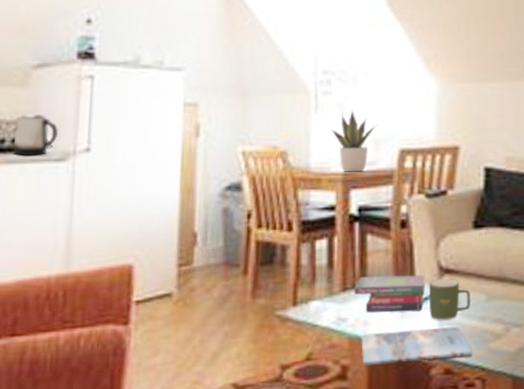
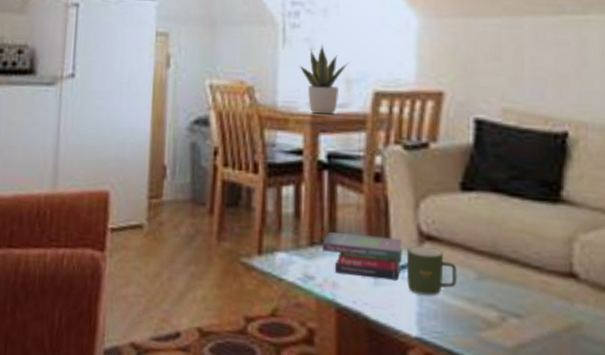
kettle: present [12,113,58,157] -> none [13,38,49,80]
magazine: present [361,326,473,366] -> none [329,296,459,344]

